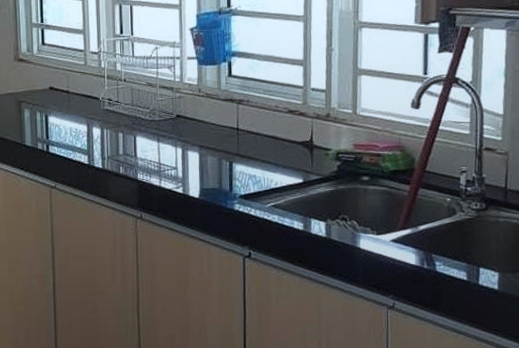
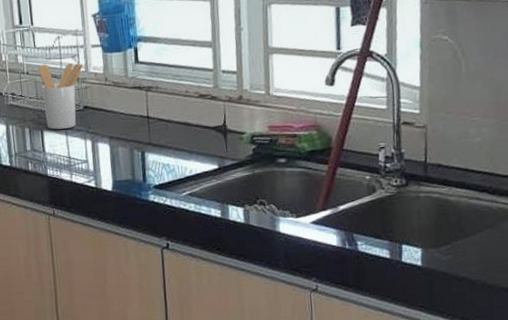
utensil holder: none [135,73,179,136] -> present [37,63,84,130]

